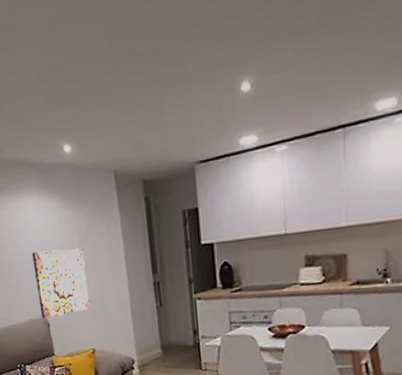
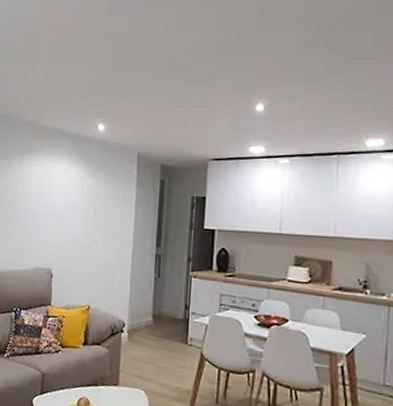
wall art: present [31,248,90,319] -> none [46,208,98,270]

